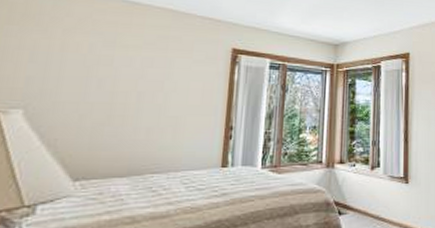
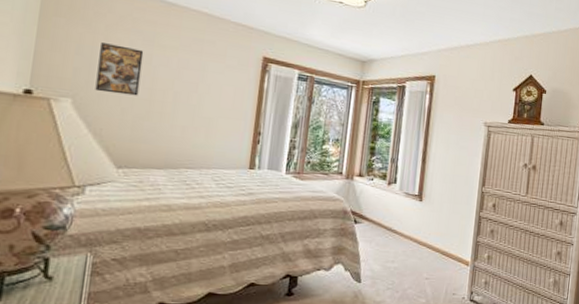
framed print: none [50,48,105,100] -> present [95,43,144,96]

